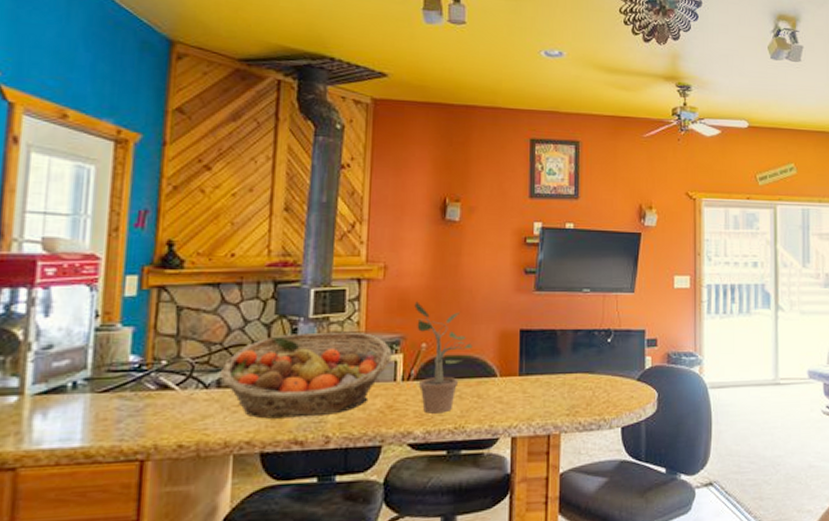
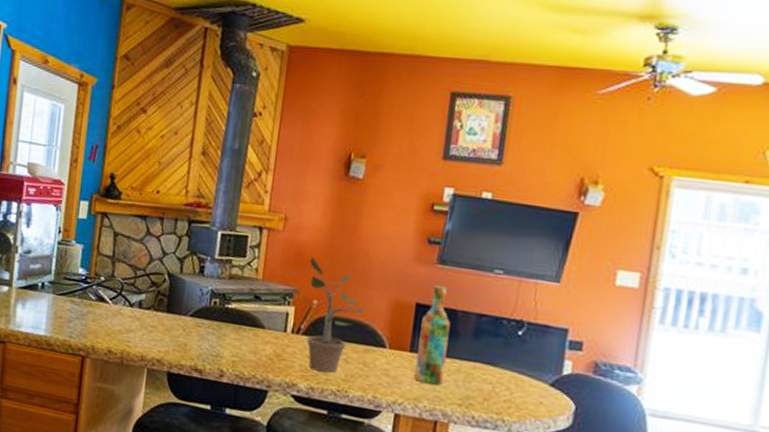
fruit basket: present [219,331,392,419] -> none [141,270,285,352]
wine bottle: none [525,311,552,402] -> present [414,286,451,386]

